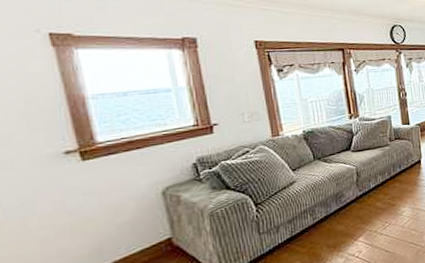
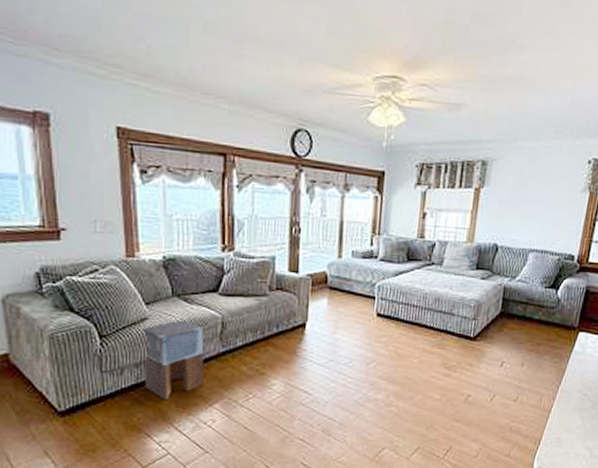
stool: none [291,176,348,245] -> present [142,319,204,400]

